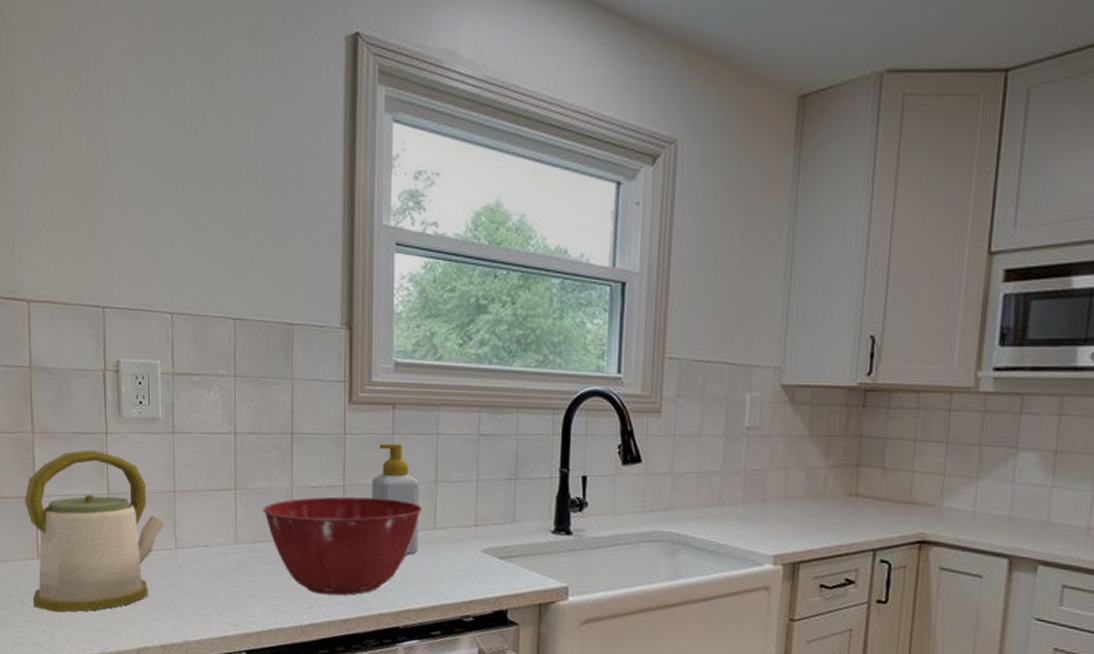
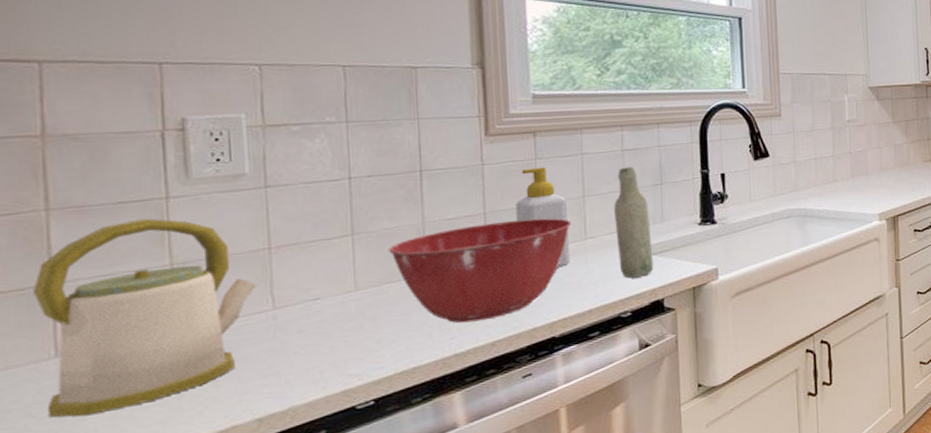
bottle: none [464,454,501,581] -> present [614,166,654,279]

